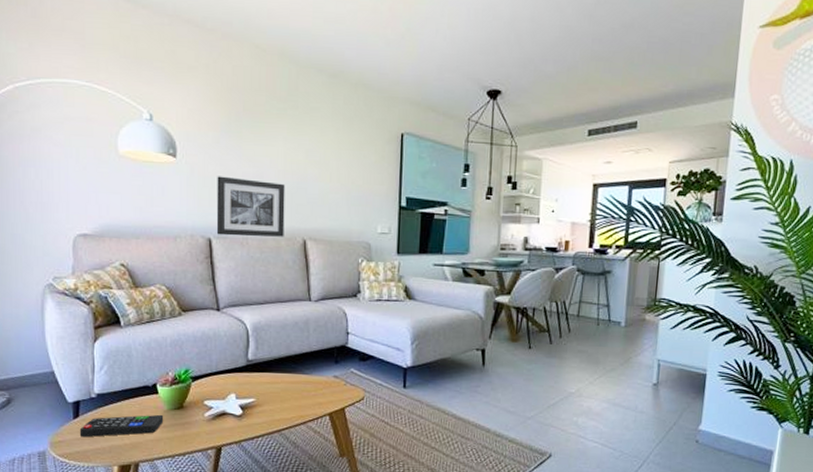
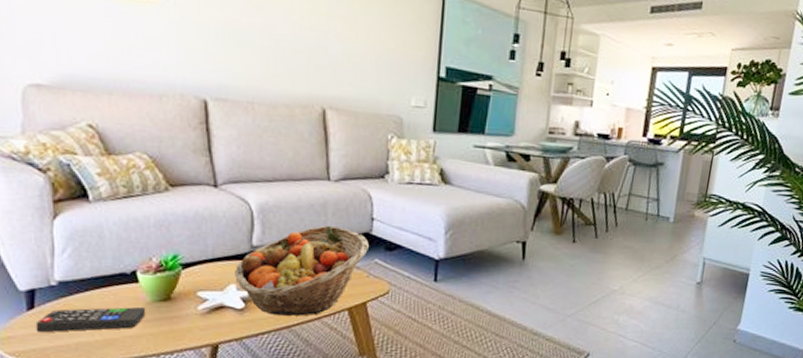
wall art: present [216,176,285,237] -> none [214,24,302,104]
fruit basket: none [234,340,345,421] -> present [235,225,369,316]

